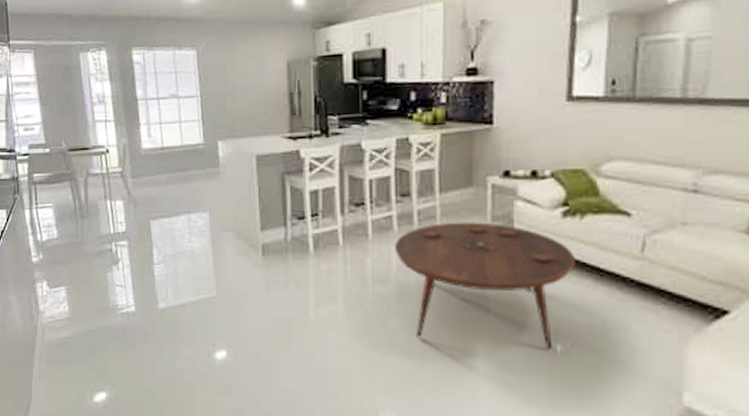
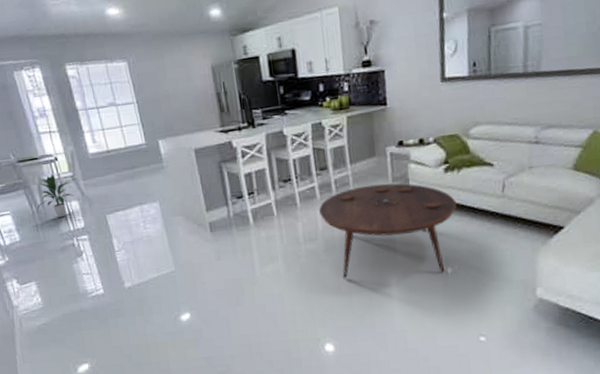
indoor plant: none [79,168,120,218] -> present [36,174,74,218]

